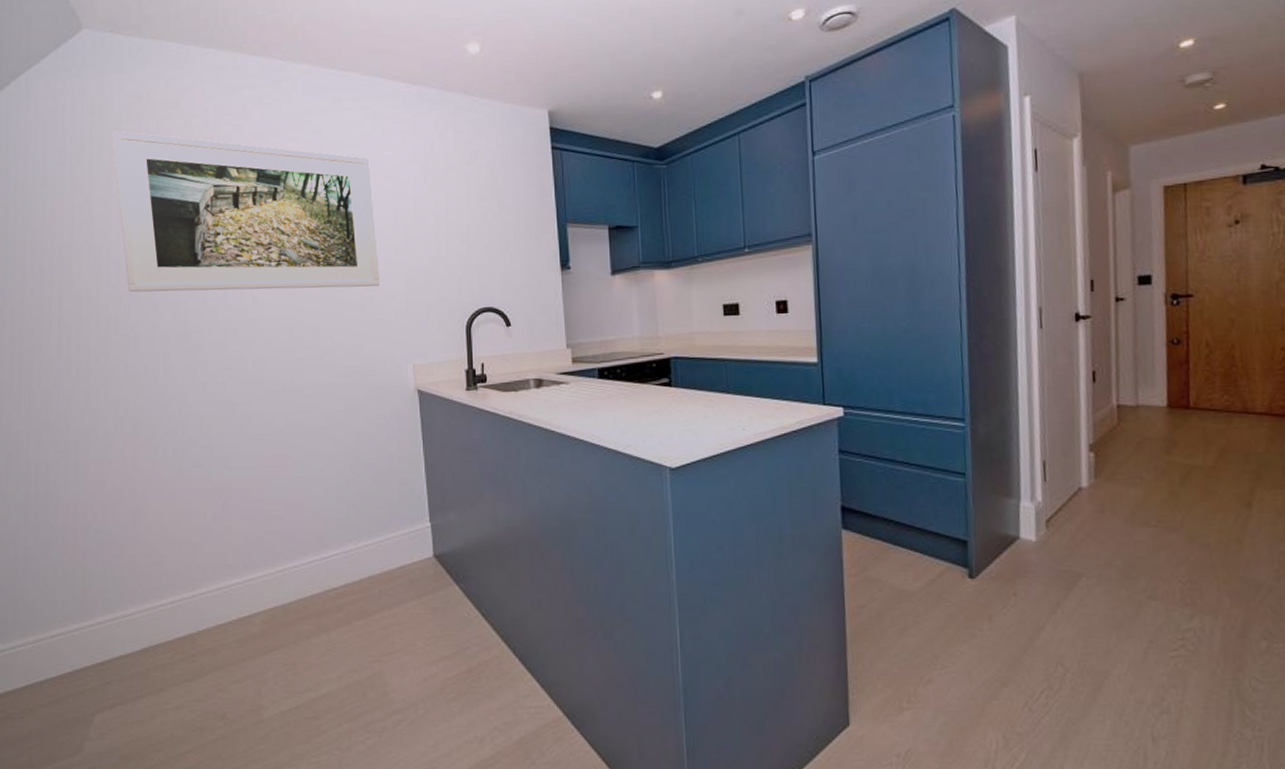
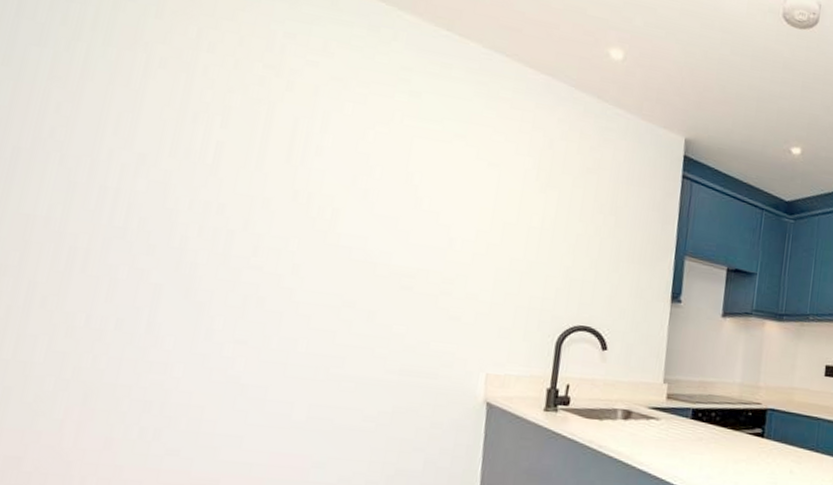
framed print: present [111,130,381,293] -> none [112,23,475,281]

